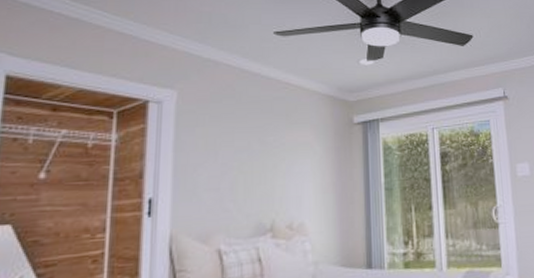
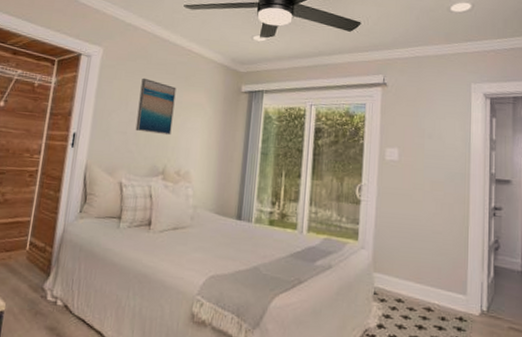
wall art: none [230,120,276,185] -> present [135,78,176,136]

